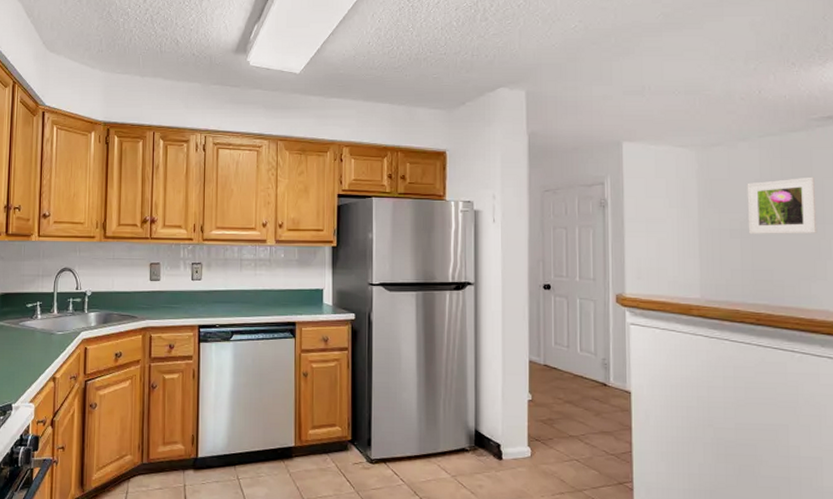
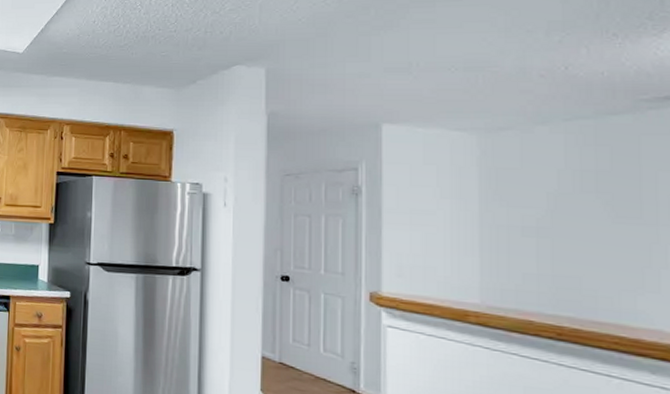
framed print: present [747,176,817,234] -> none [546,168,648,236]

